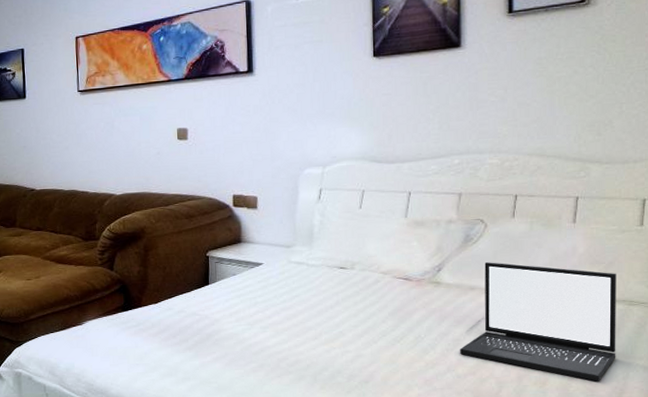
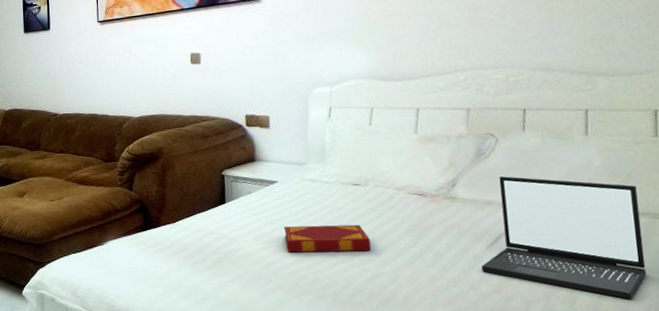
hardback book: none [267,307,354,334] -> present [284,224,371,253]

